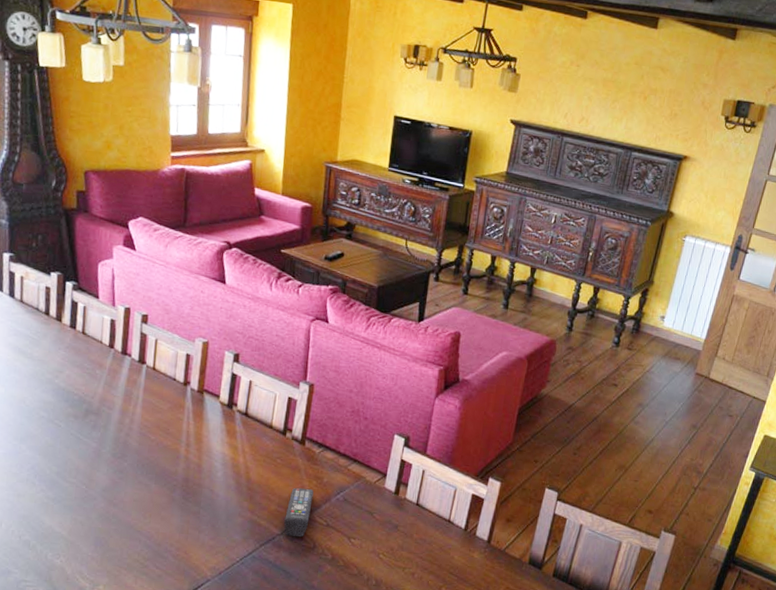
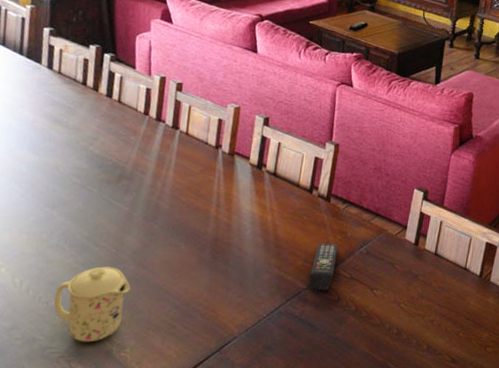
mug: none [26,502,102,578] -> present [53,266,130,342]

